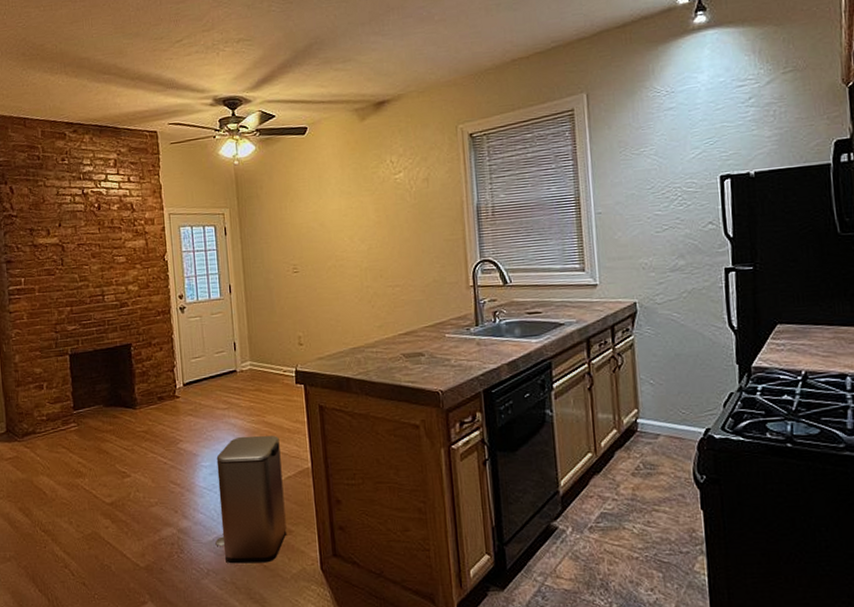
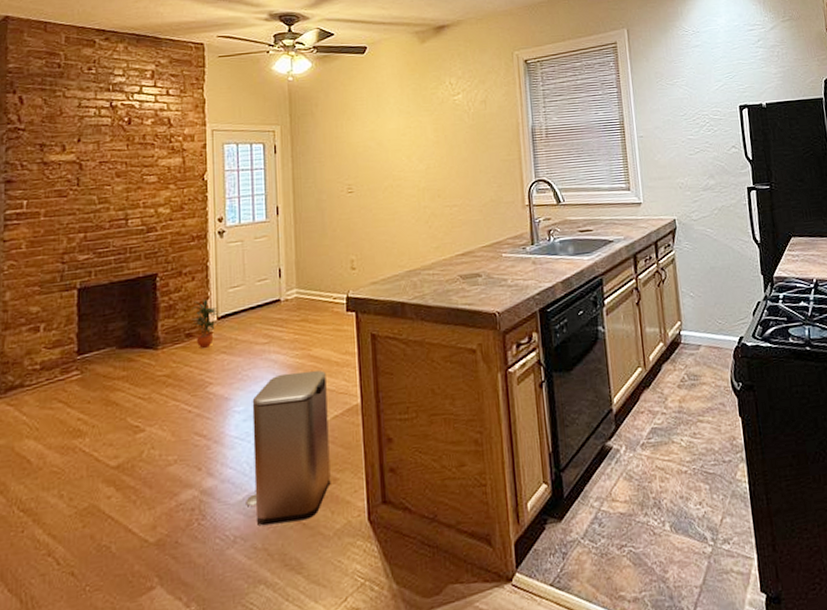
potted plant: none [160,368,185,410] -> present [191,300,219,348]

